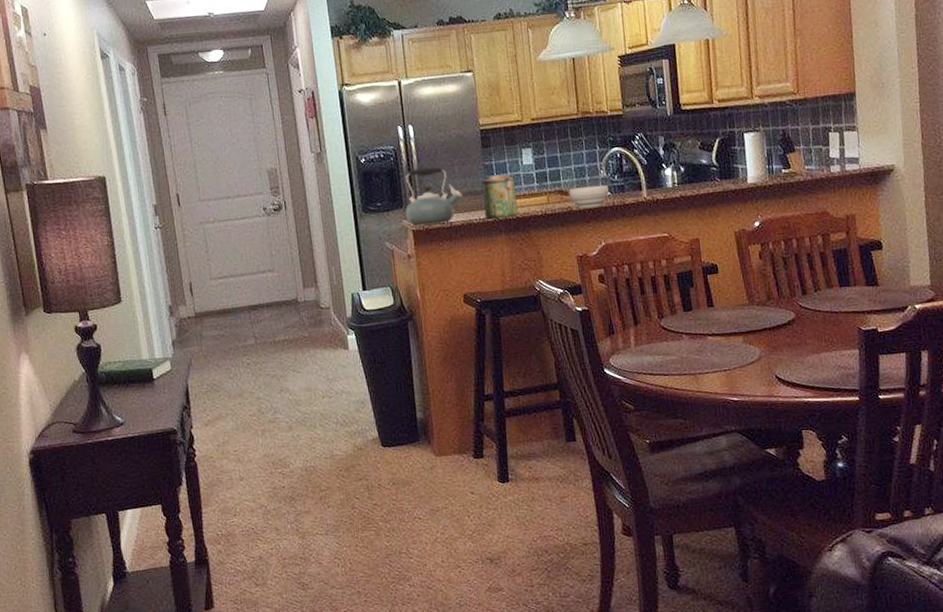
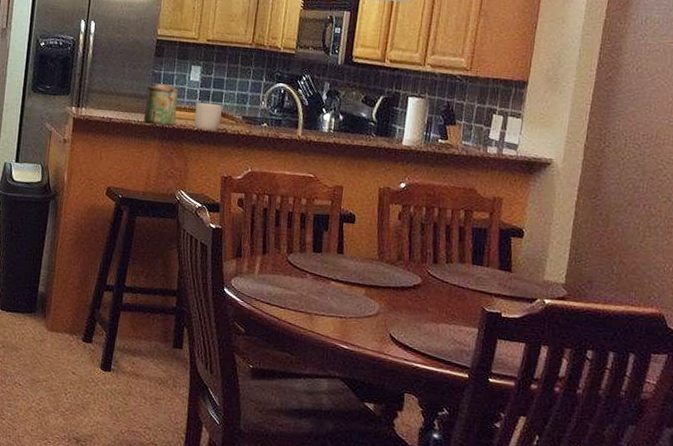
kettle: present [405,166,462,227] -> none [70,61,127,119]
mug: none [534,183,564,214] -> present [194,102,222,132]
bowl: present [568,184,609,210] -> none [227,112,267,136]

